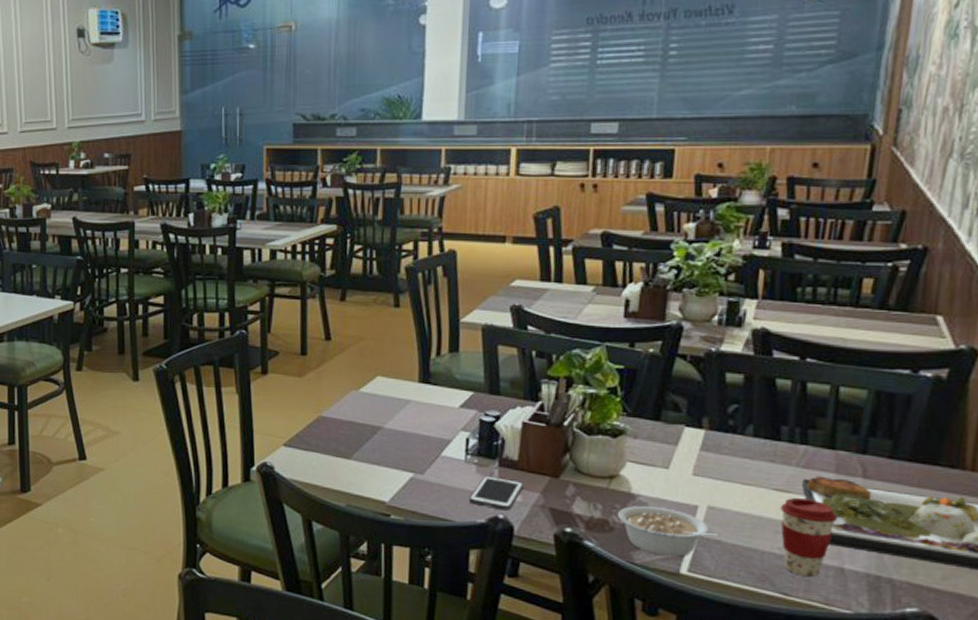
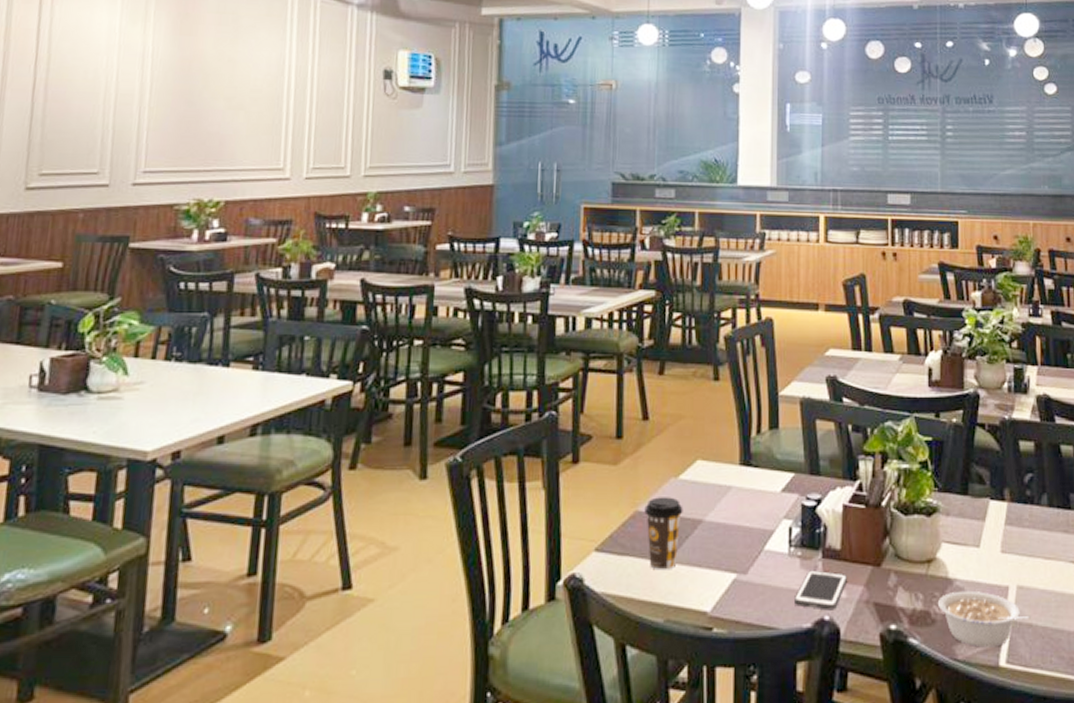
coffee cup: none [327,405,364,466] -> present [644,497,683,570]

